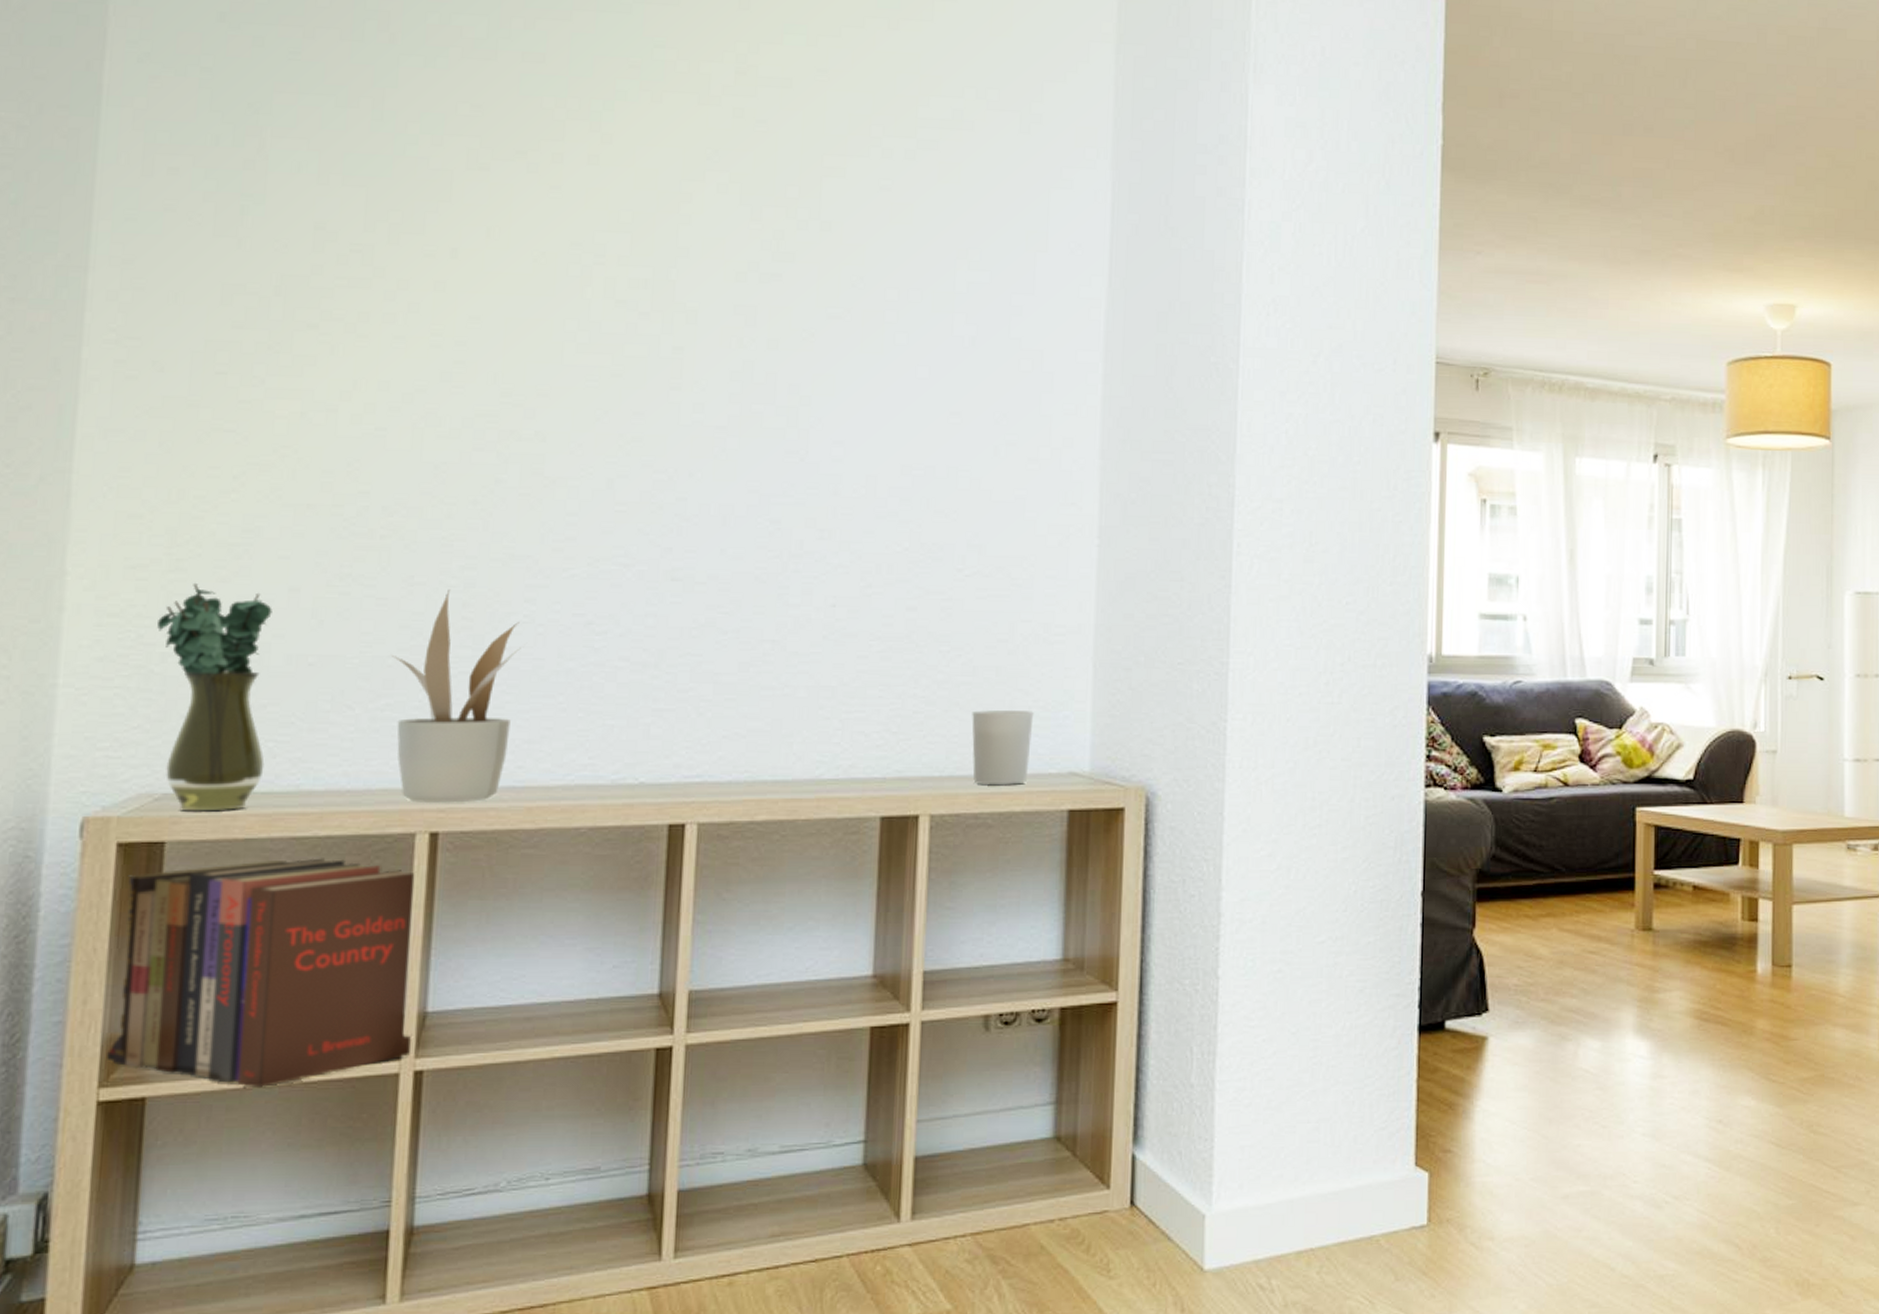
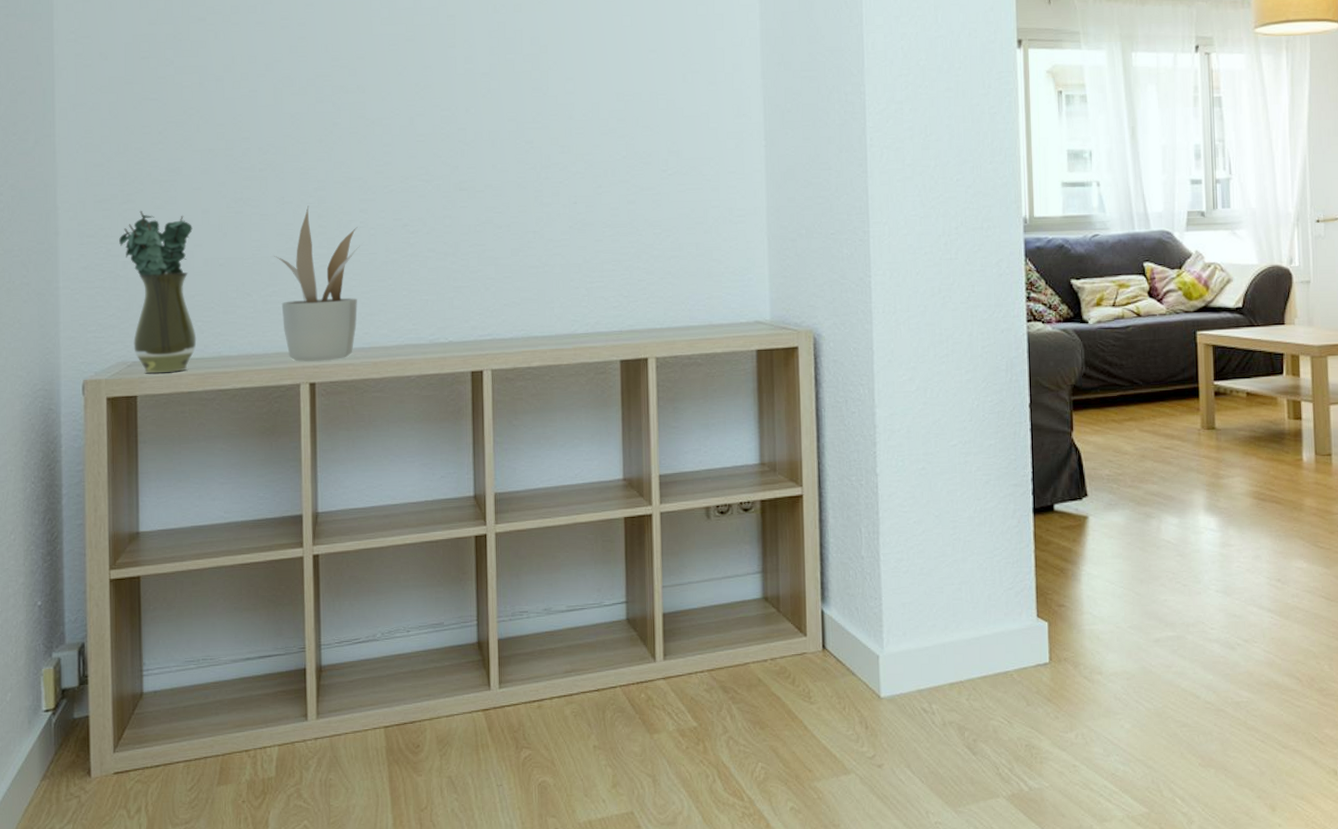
books: present [107,858,415,1089] -> none [113,404,310,569]
candle holder: present [972,710,1034,785] -> none [681,276,726,333]

